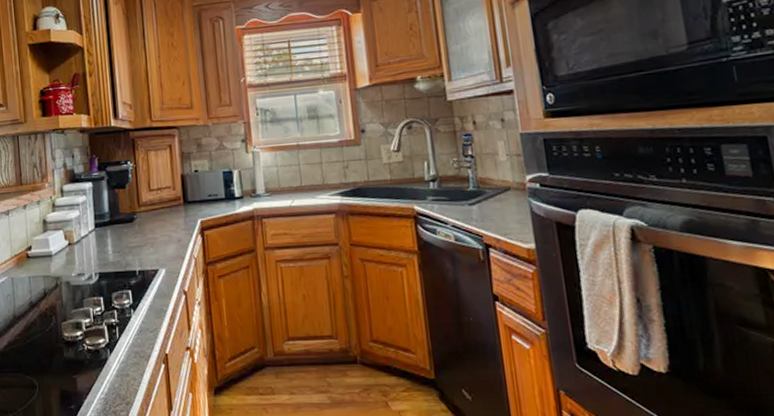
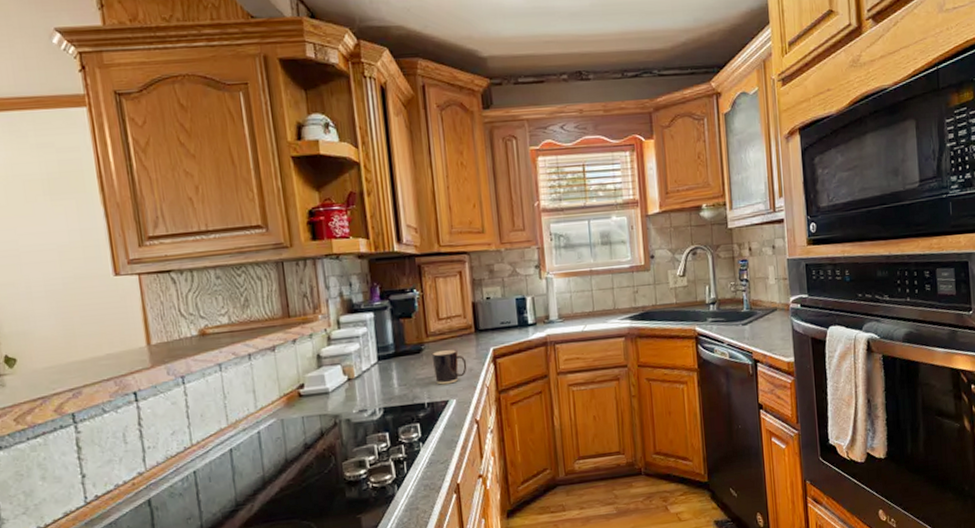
mug: none [143,219,176,254] -> present [431,349,467,385]

